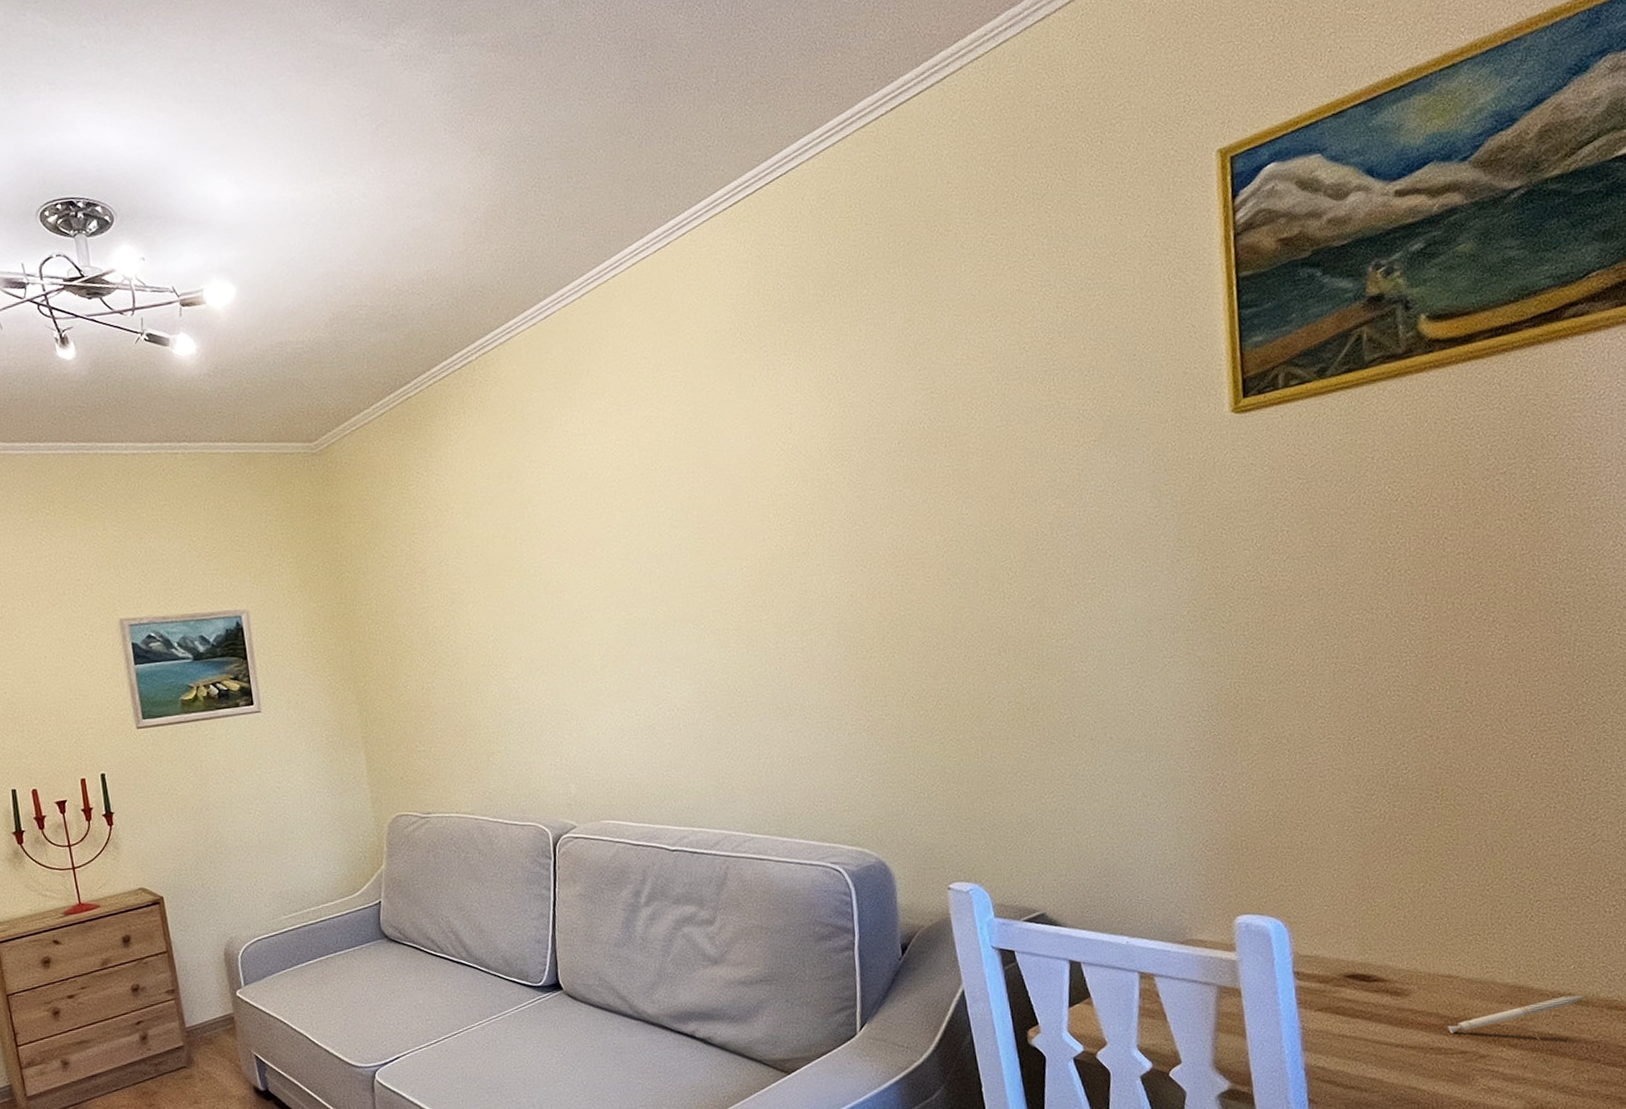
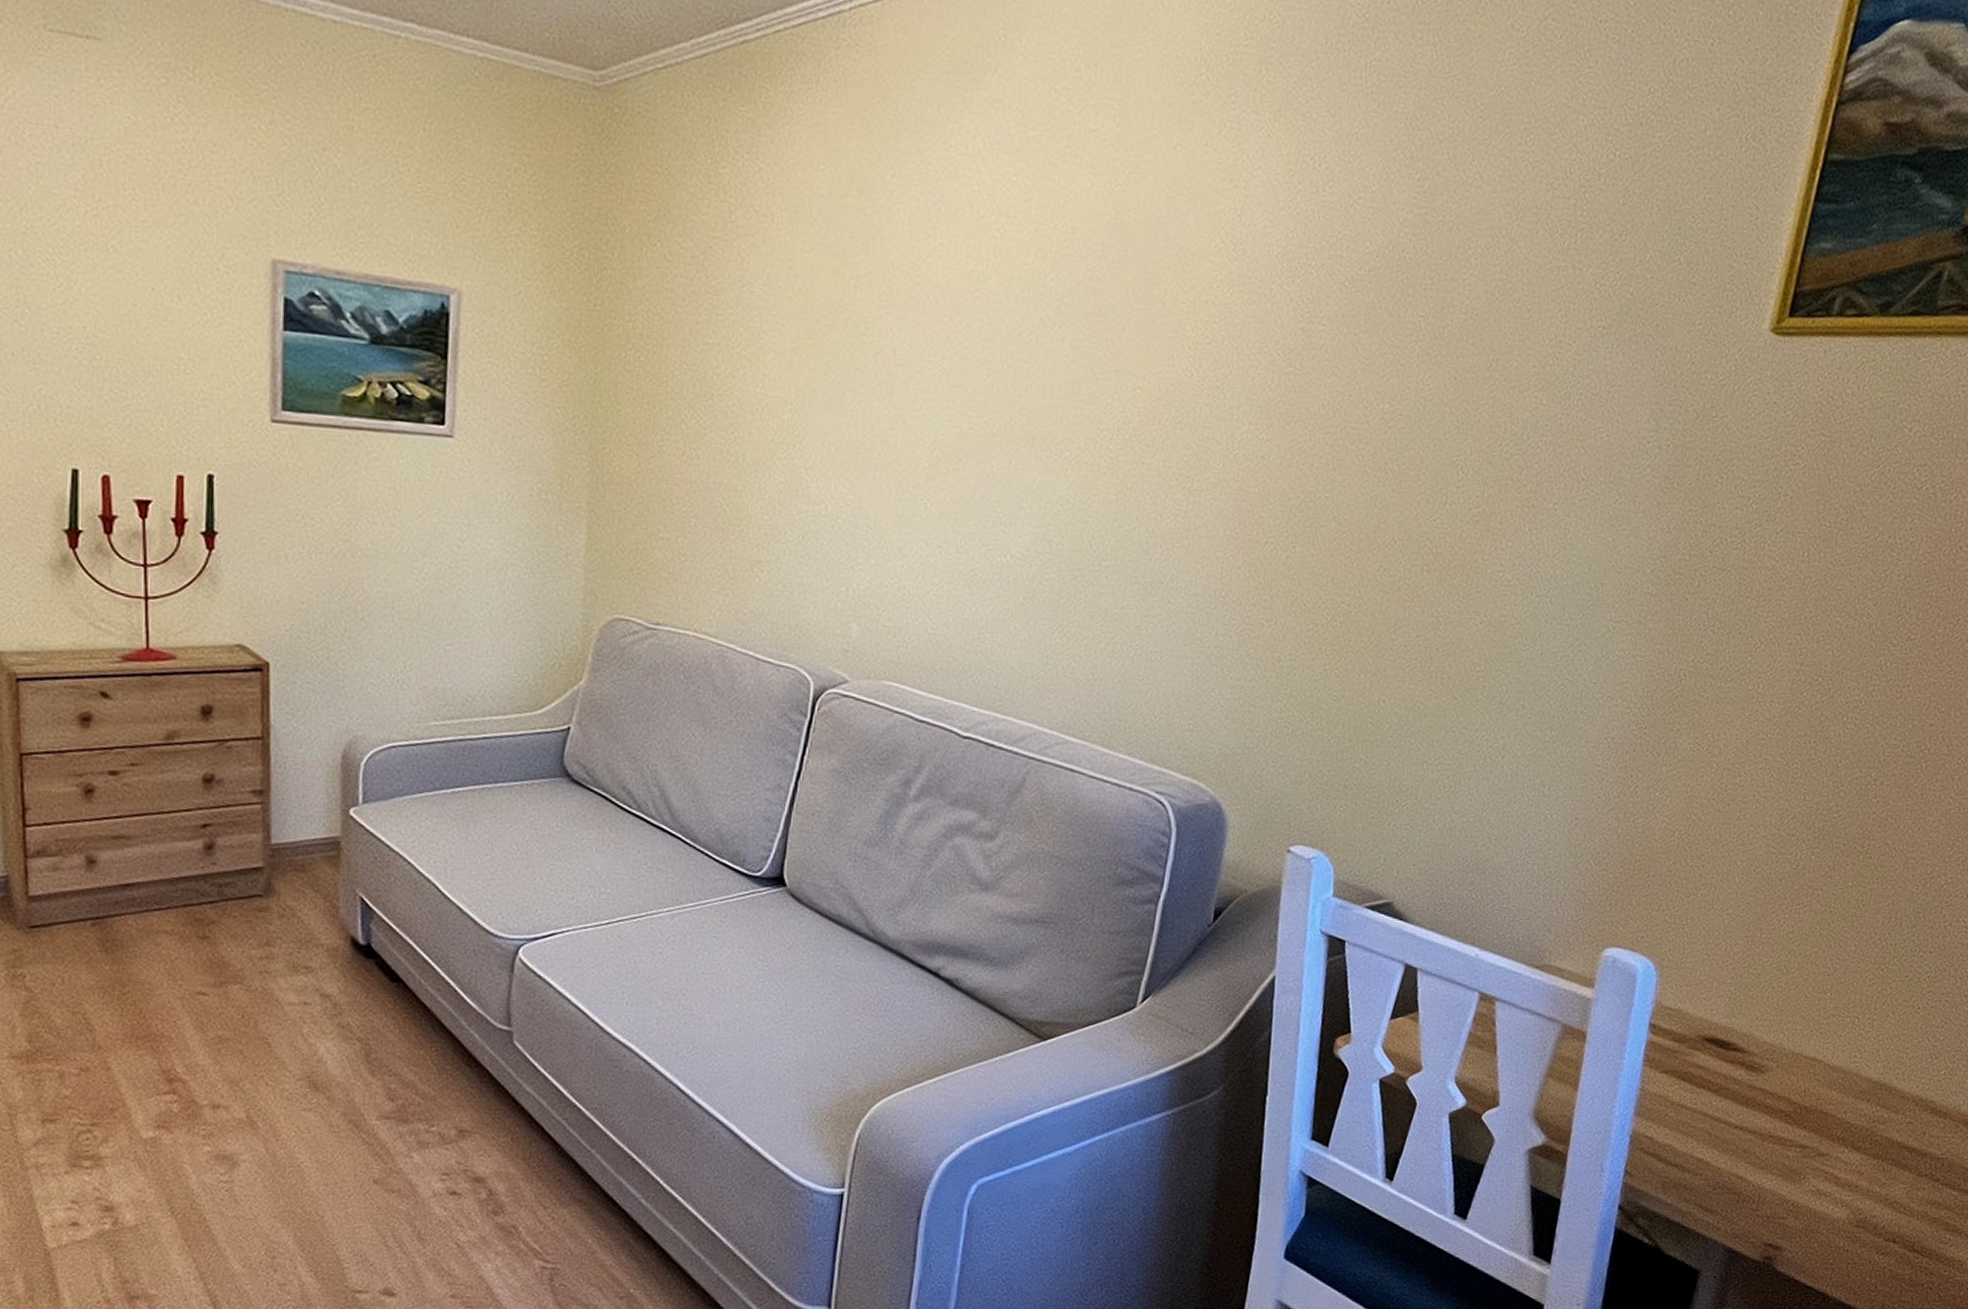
pen: present [1446,988,1584,1047] -> none [1794,1081,1945,1155]

